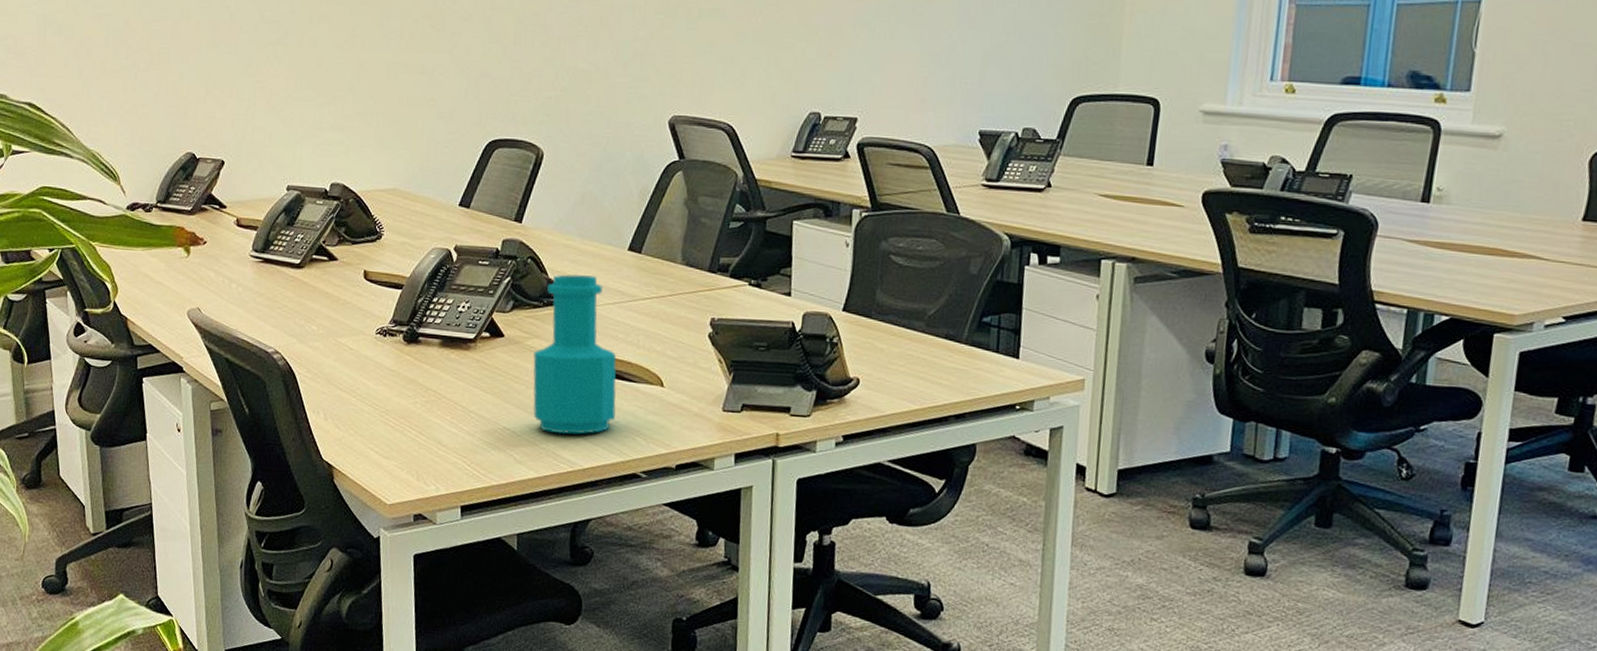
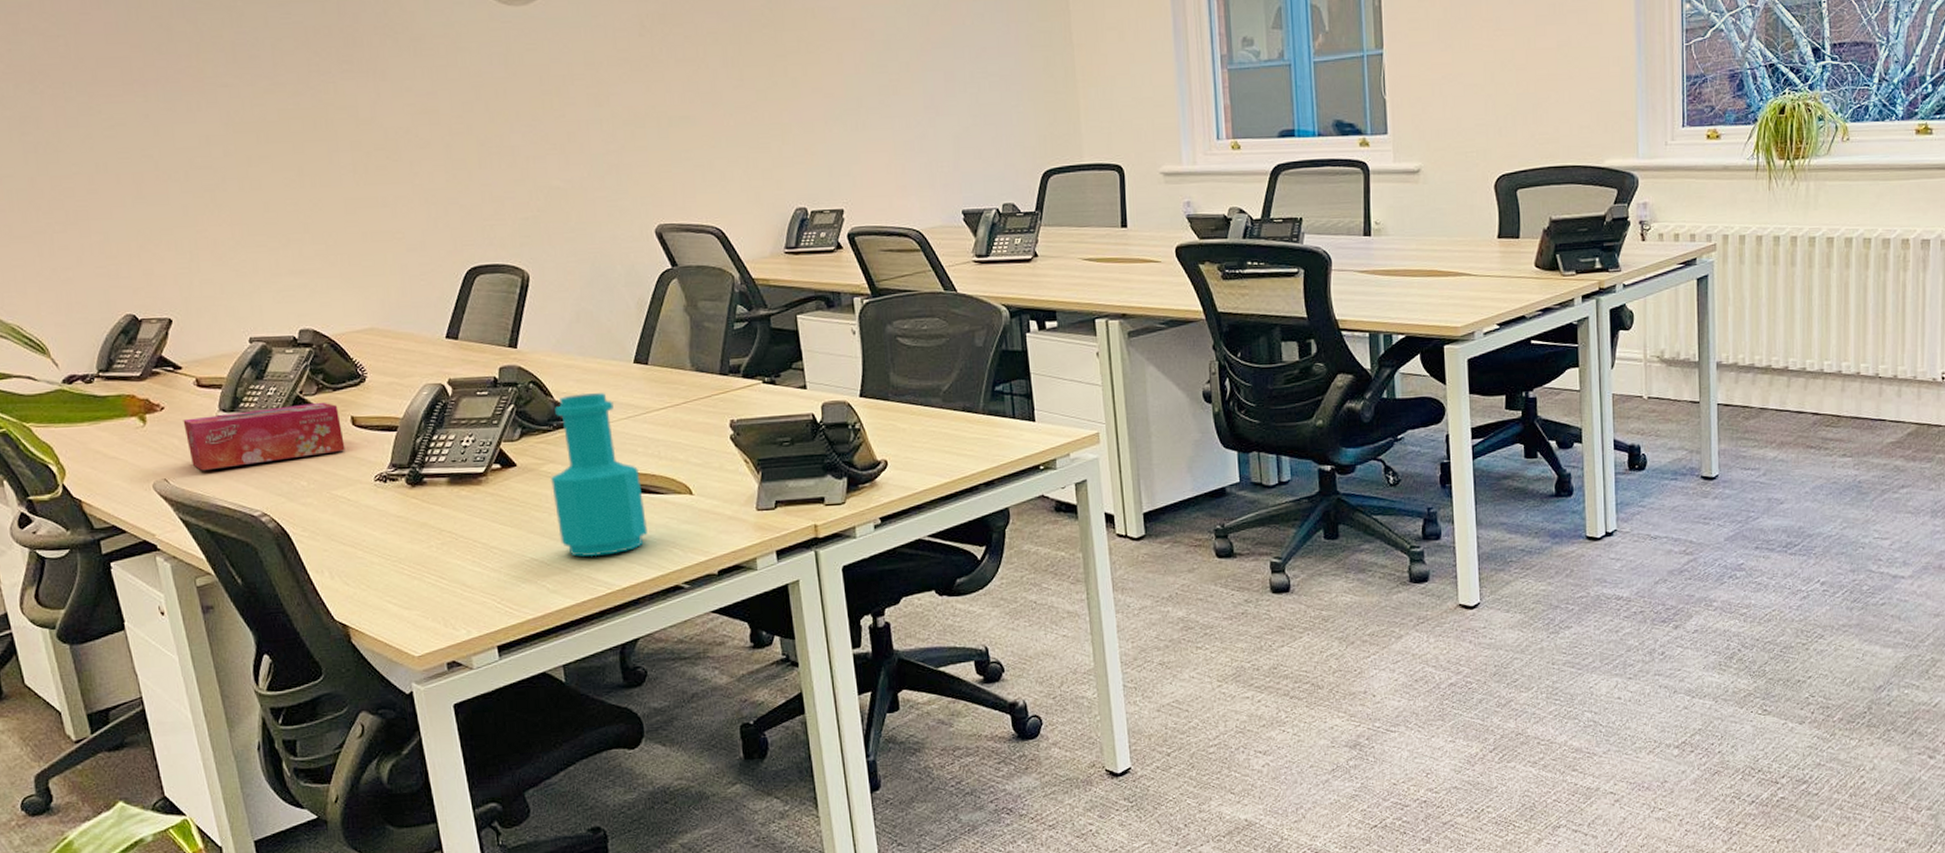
tissue box: none [220,253,355,305] -> present [183,402,345,471]

